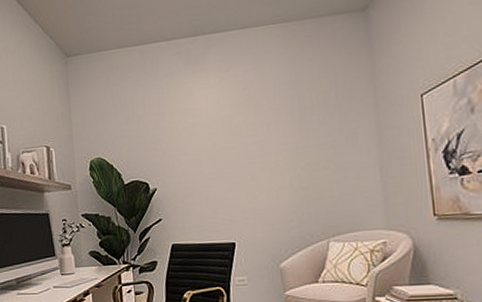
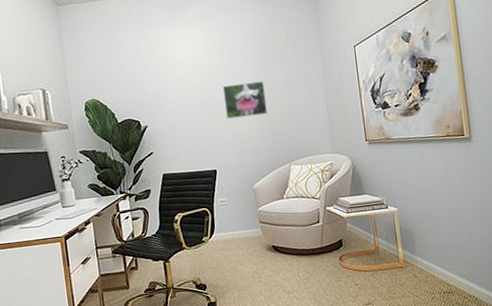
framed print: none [246,138,301,183] -> present [222,81,268,119]

